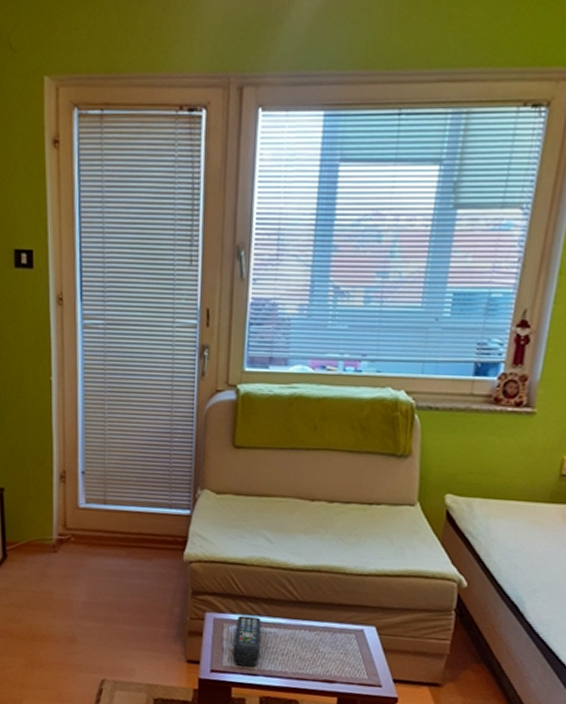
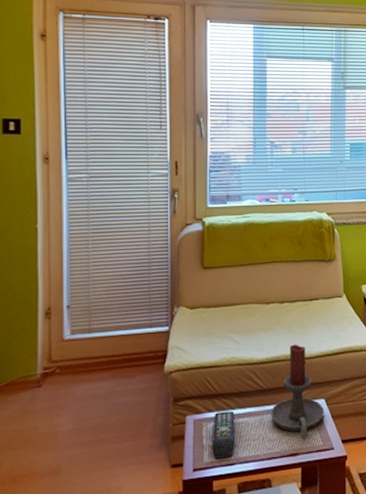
candle holder: none [305,554,374,665] -> present [271,344,325,437]

